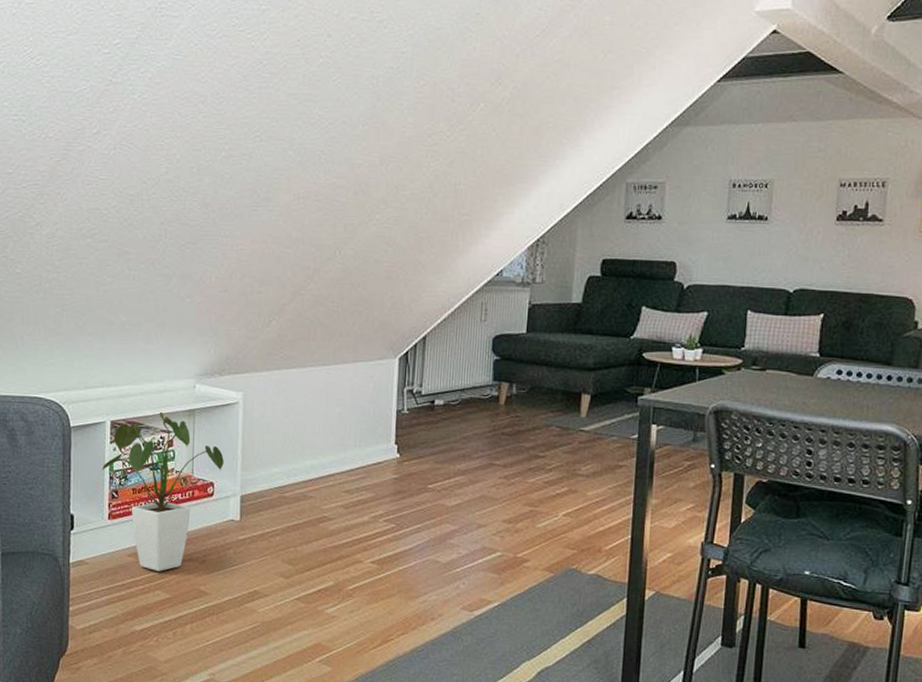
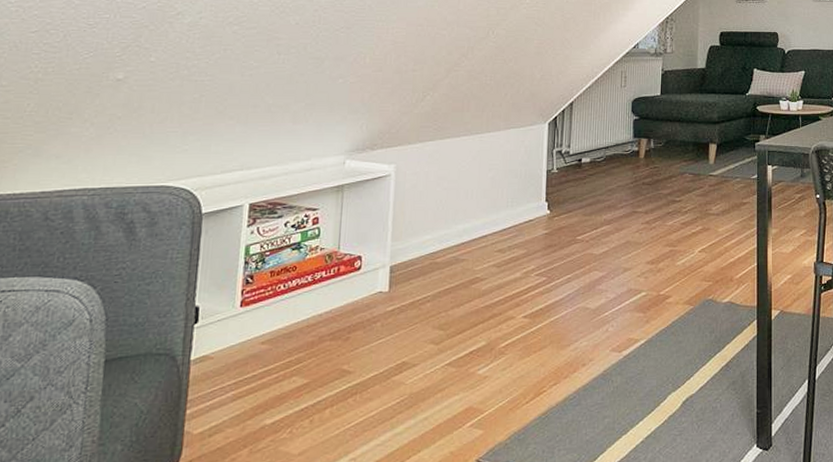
house plant: present [101,411,224,571] -> none [235,190,373,356]

